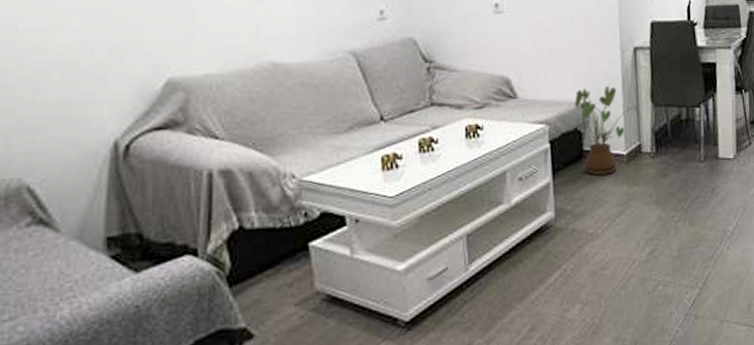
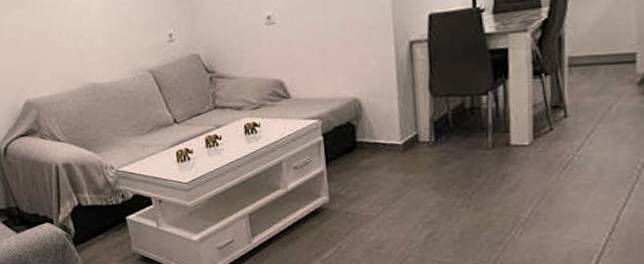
house plant: present [574,85,641,175] -> none [347,80,418,164]

